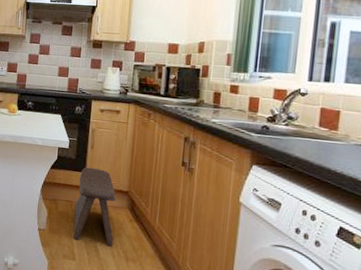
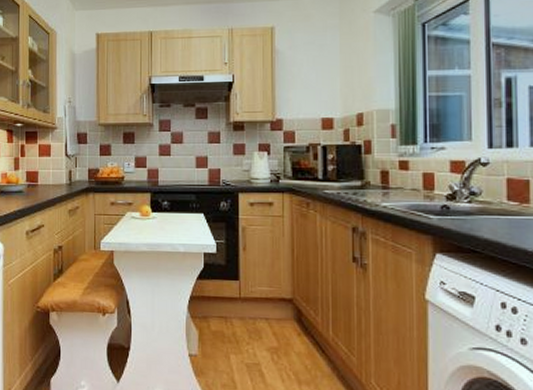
stool: present [73,167,116,247] -> none [231,274,280,369]

